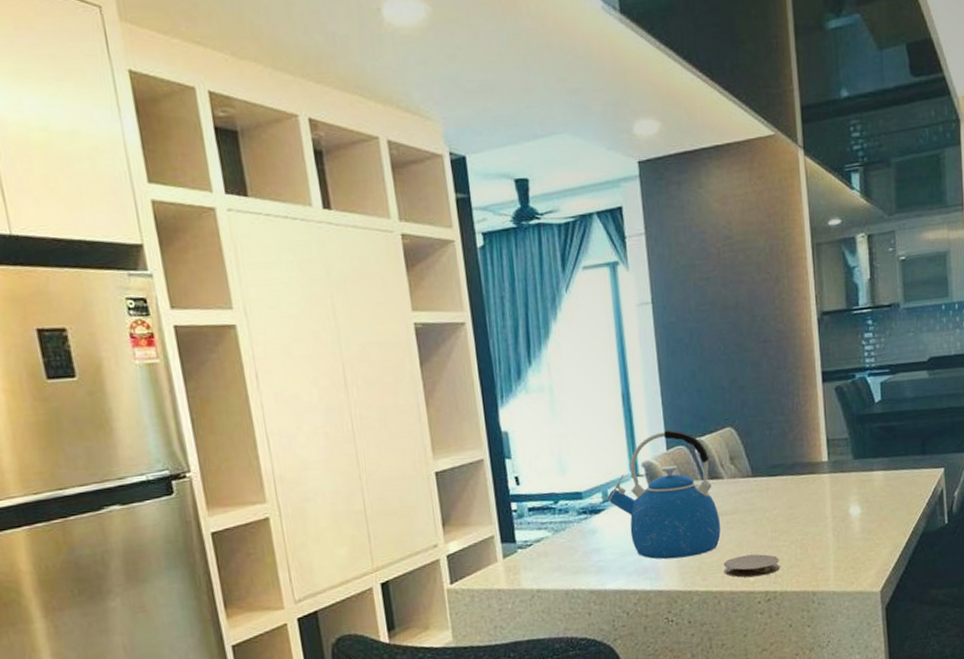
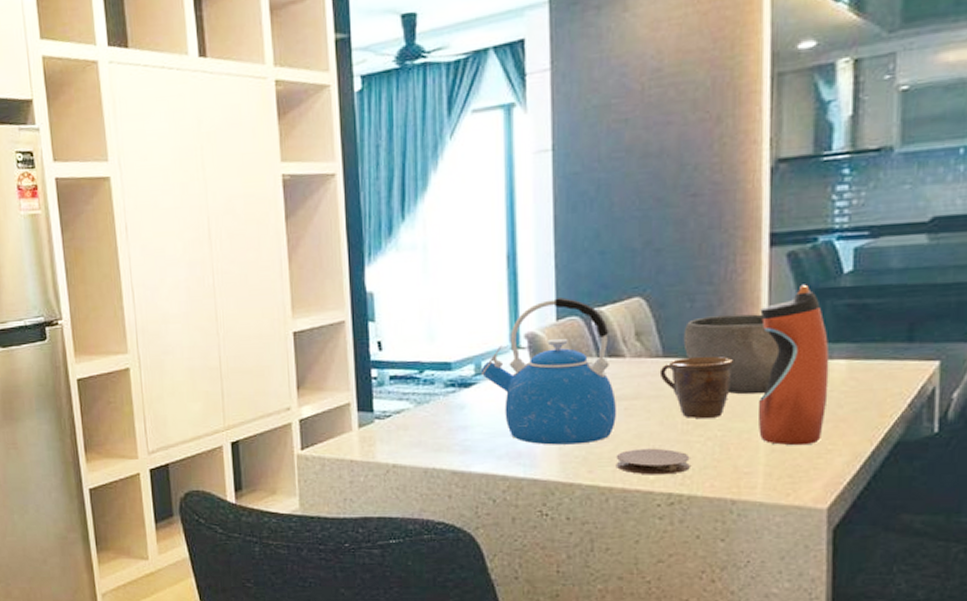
mug: none [750,473,805,527] -> present [659,356,734,419]
bowl: none [766,437,837,504] -> present [683,314,780,395]
water bottle: none [820,412,873,543] -> present [759,284,830,446]

